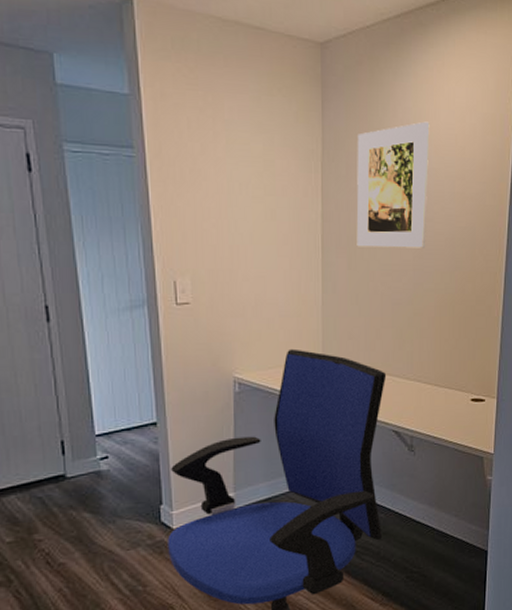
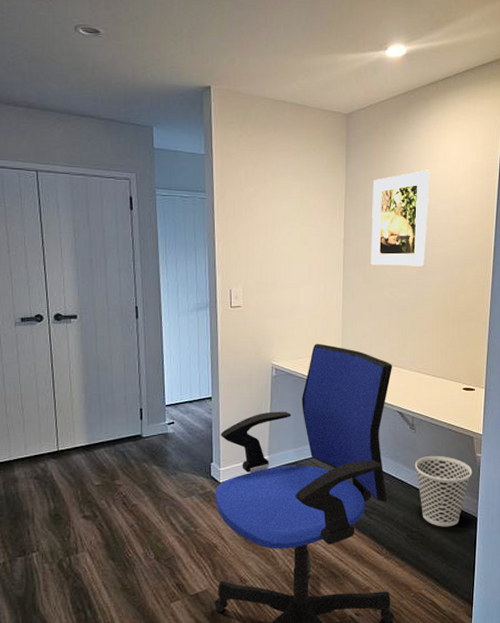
wastebasket: none [414,481,482,565] -> present [414,455,473,527]

